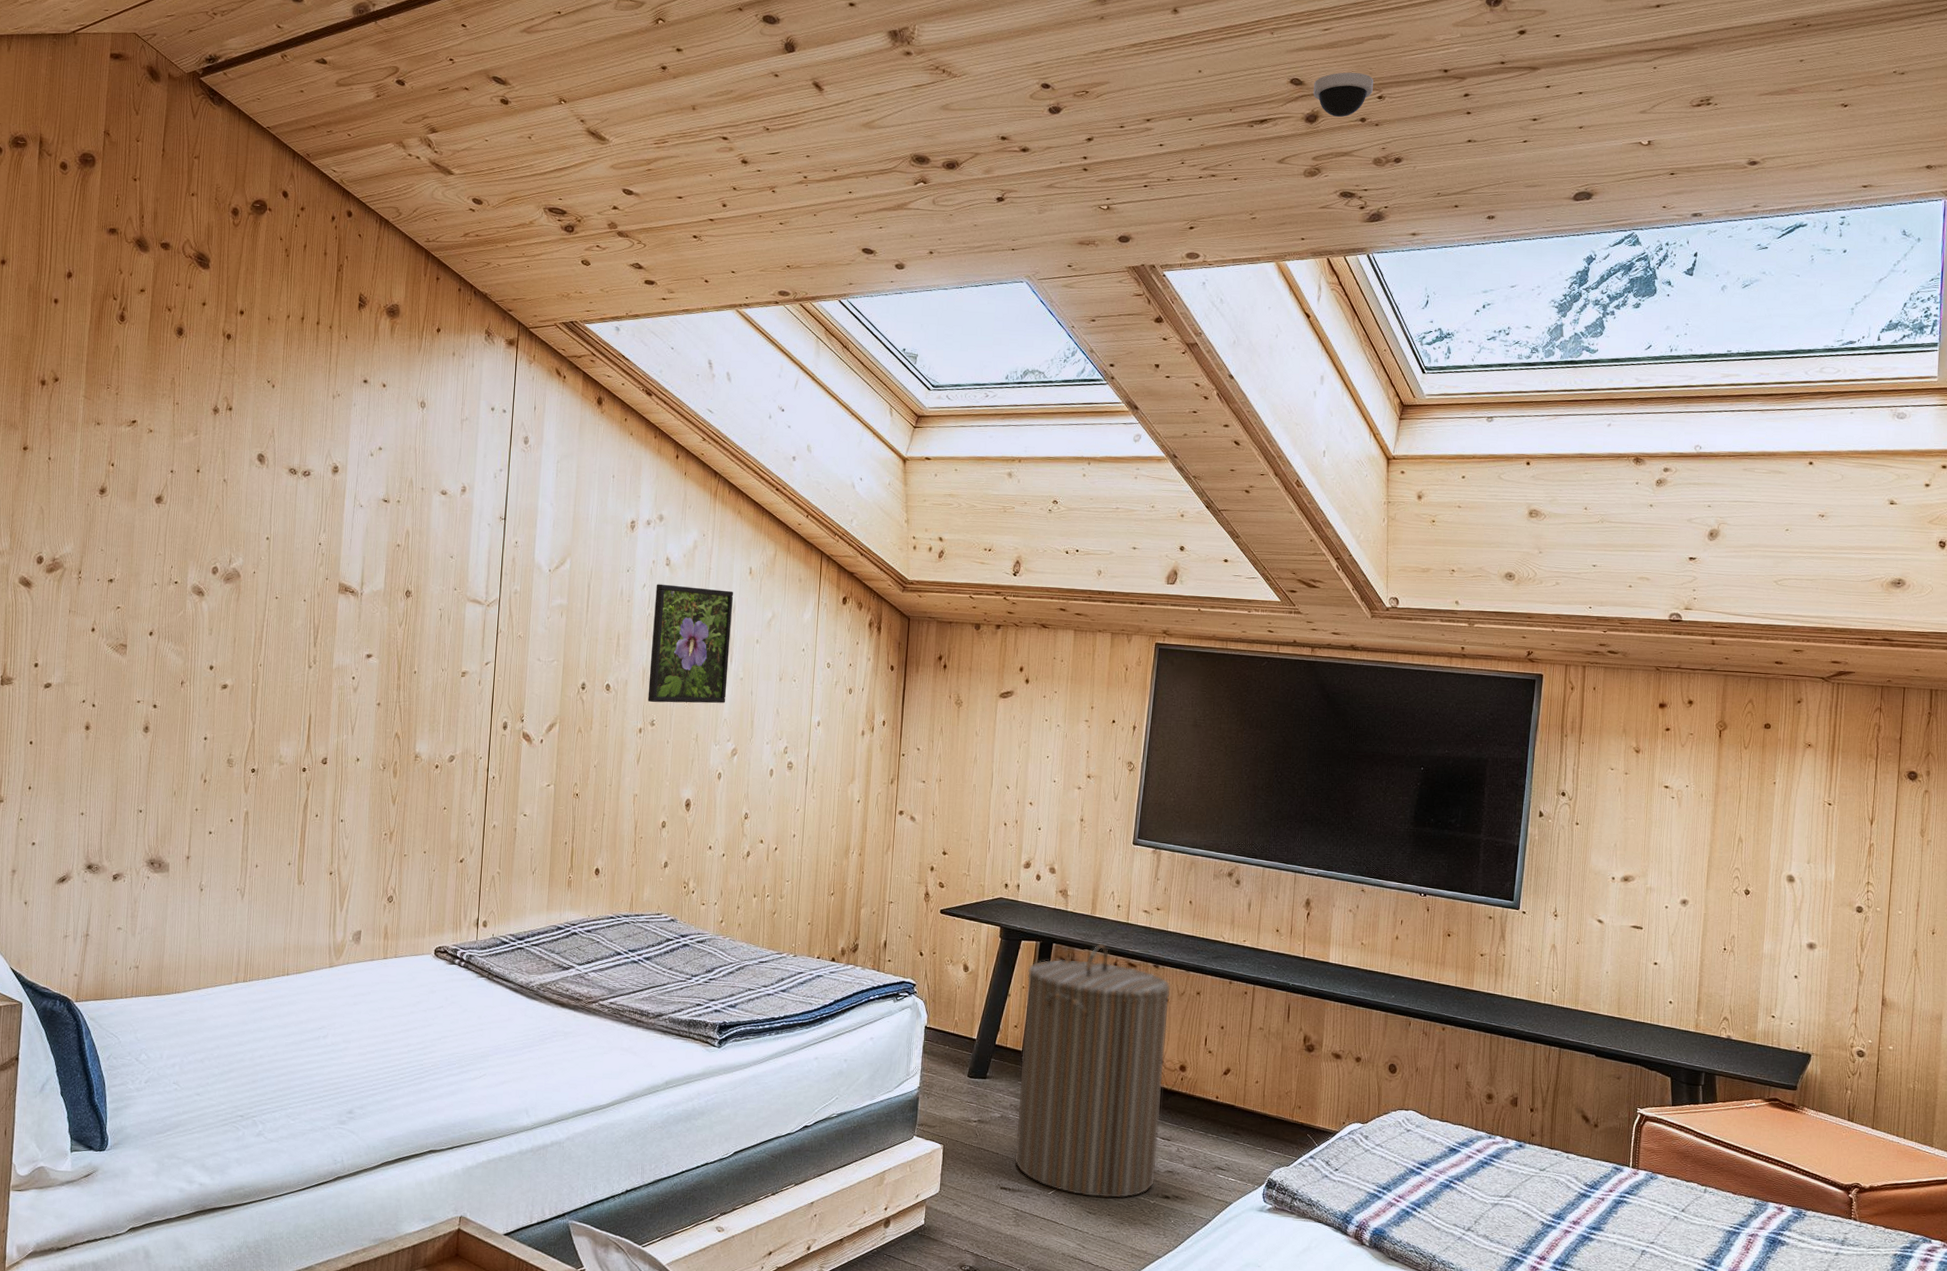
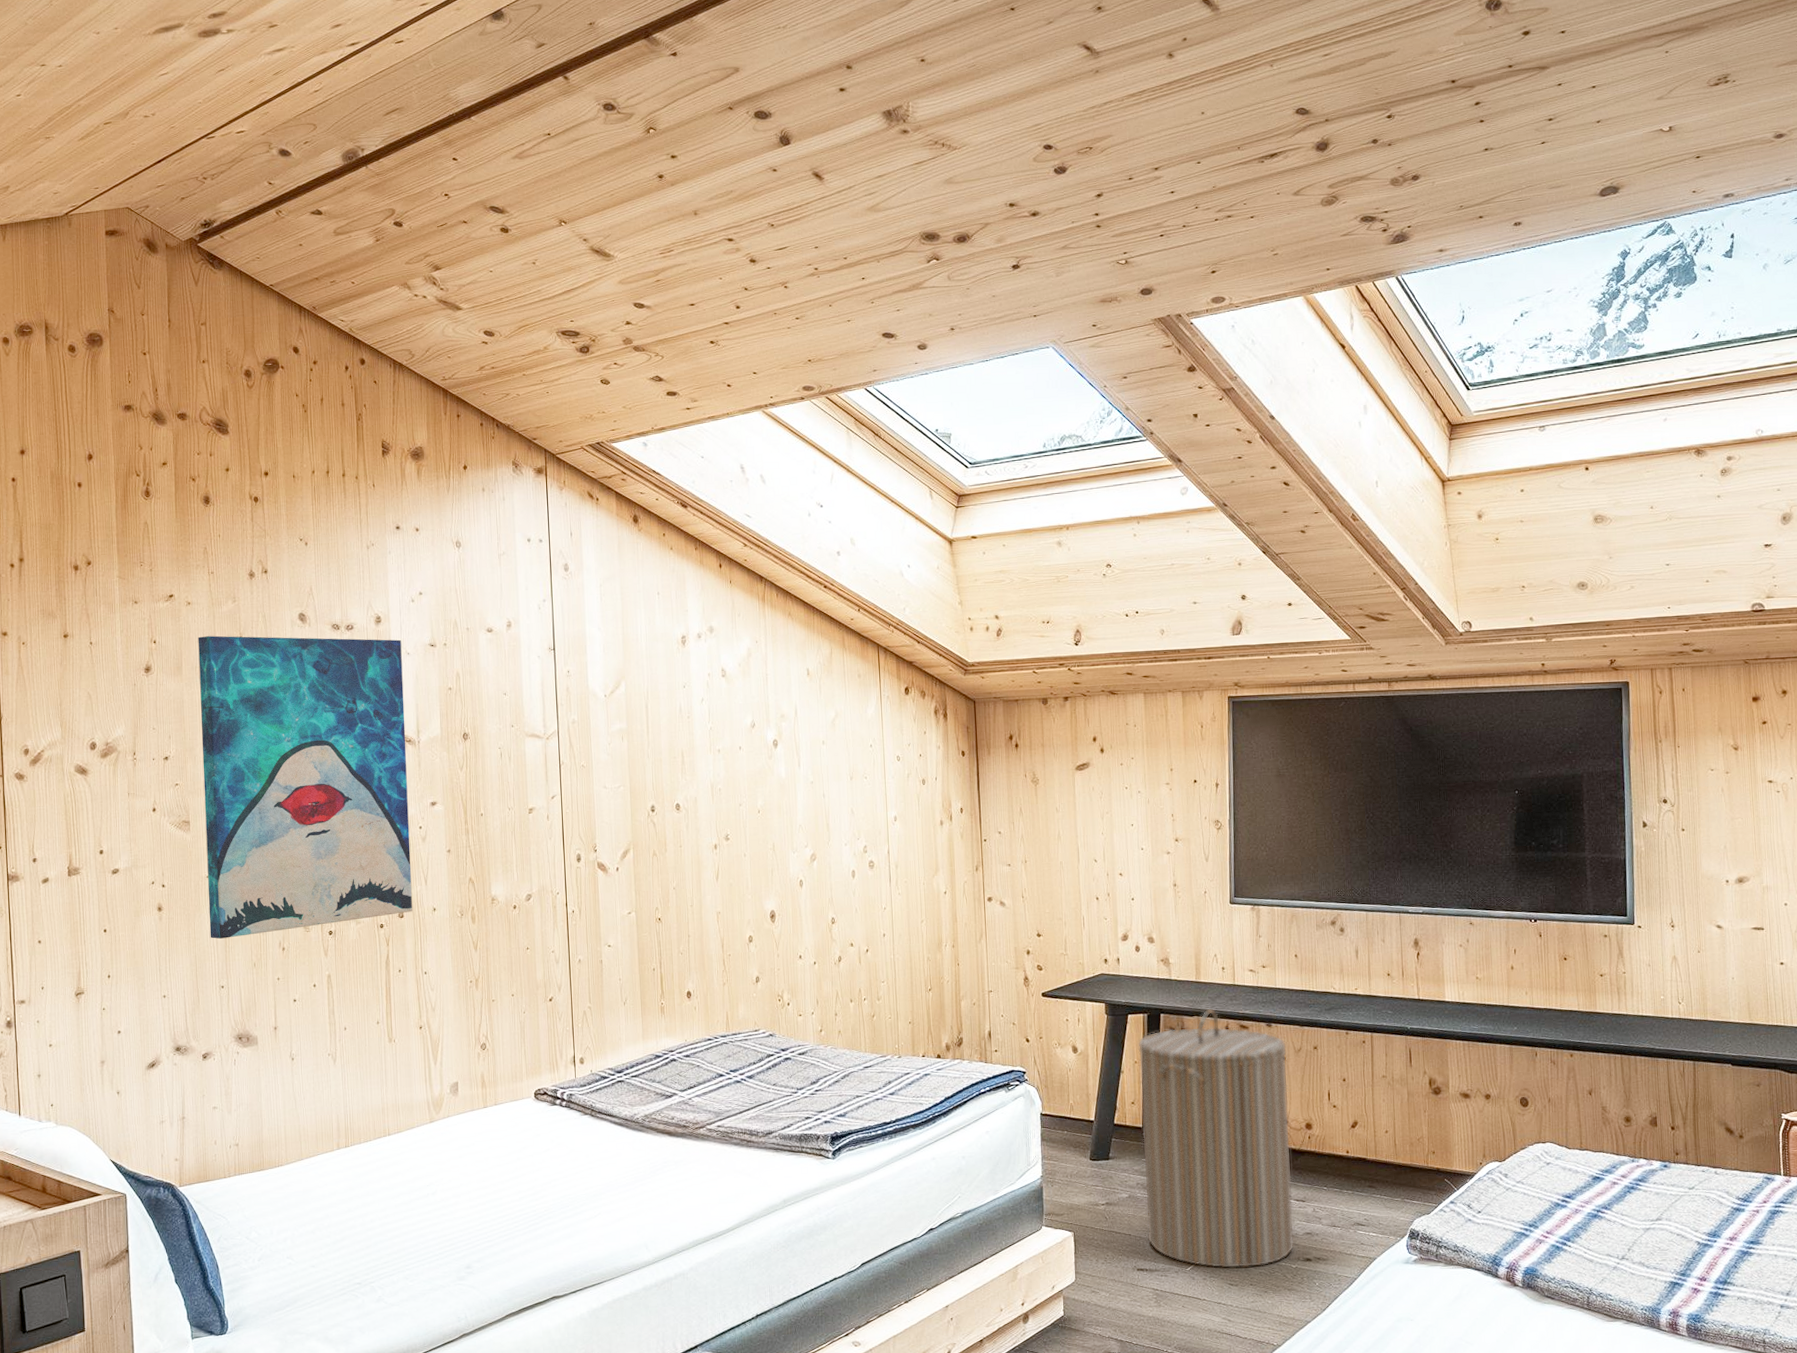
wall art: none [134,465,356,765] -> present [198,635,413,940]
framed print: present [647,584,733,704] -> none [714,694,799,817]
dome security camera: present [1313,72,1373,118] -> none [1320,94,1381,142]

